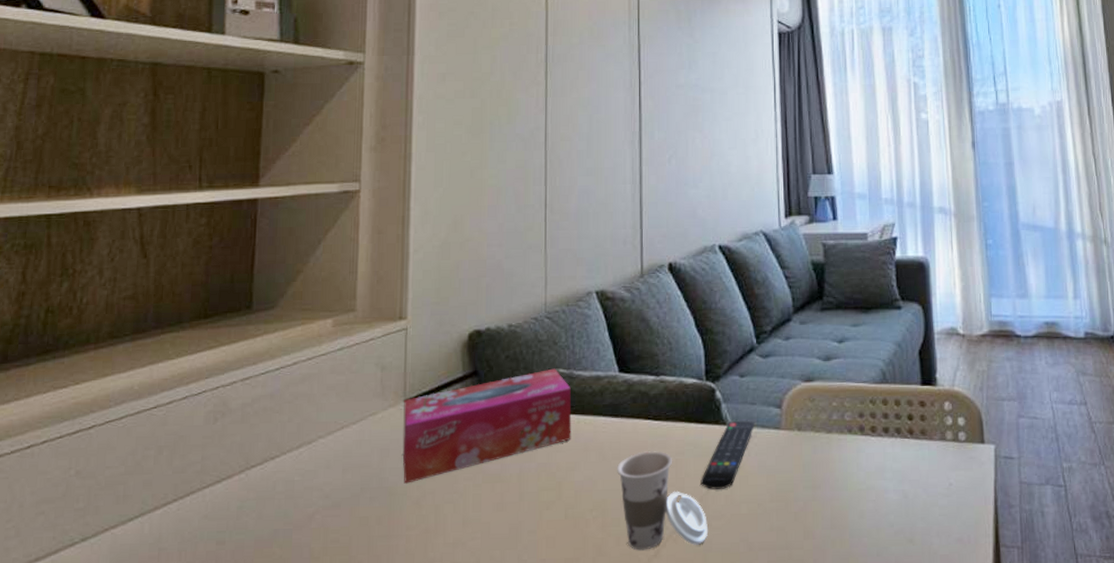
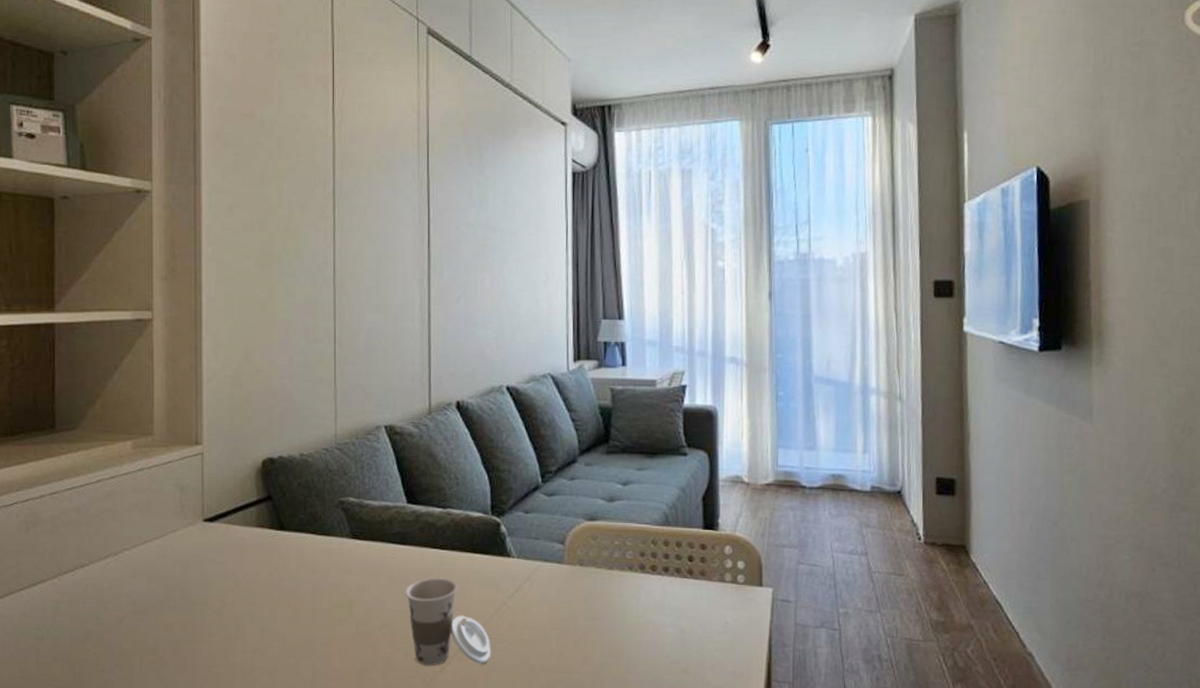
tissue box: present [402,368,572,484] -> none [202,497,362,595]
remote control: present [700,420,755,490] -> none [485,553,538,615]

